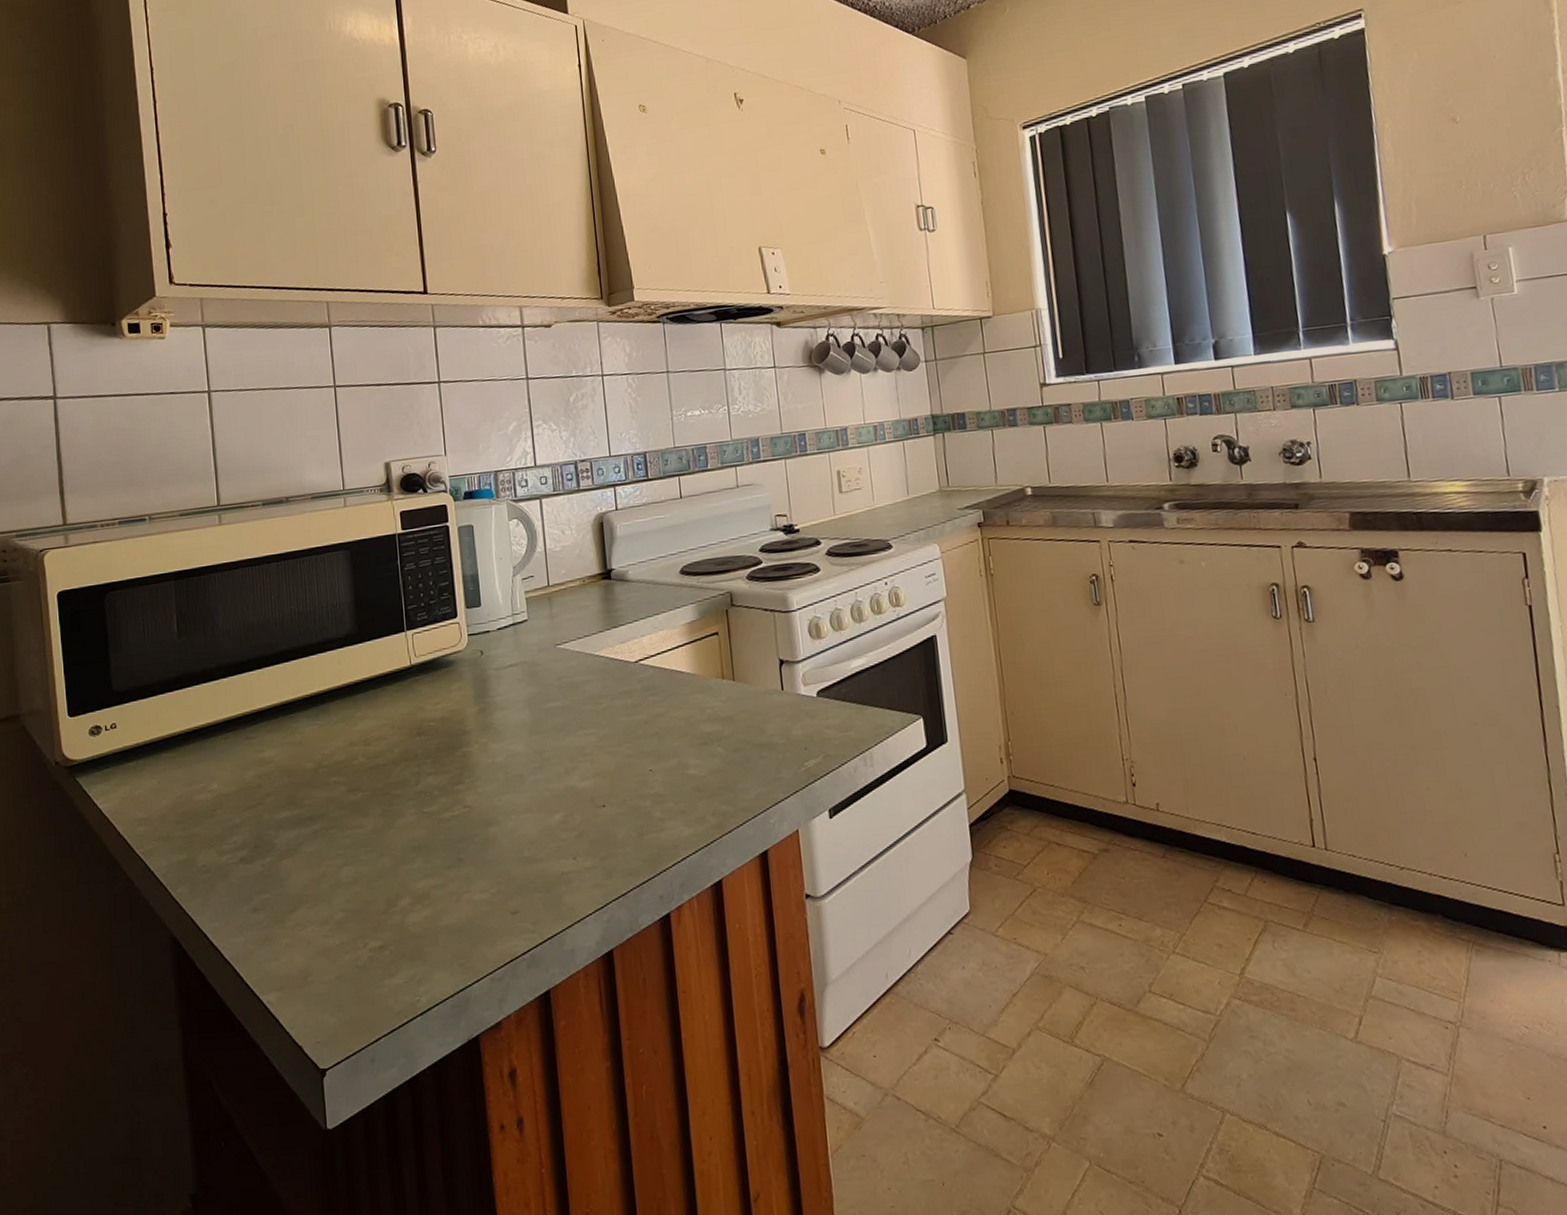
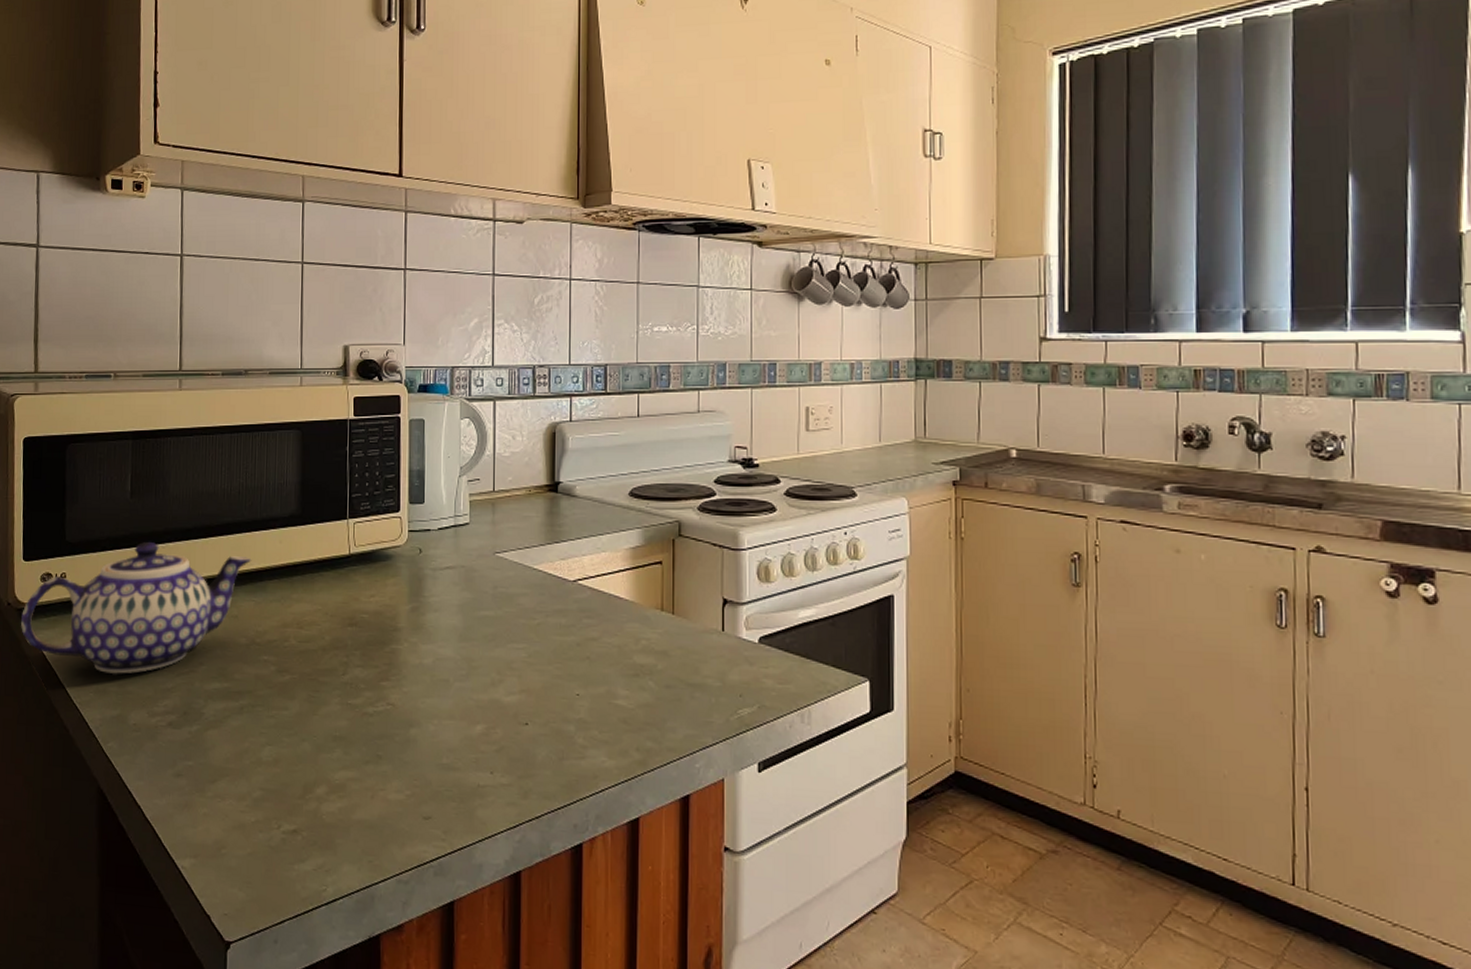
teapot: none [72,680,311,819] -> present [21,542,252,674]

